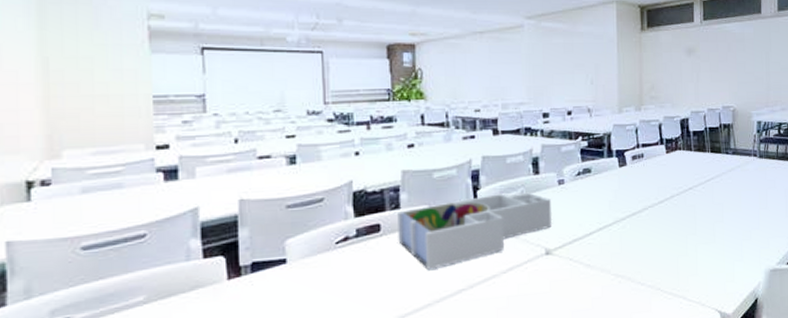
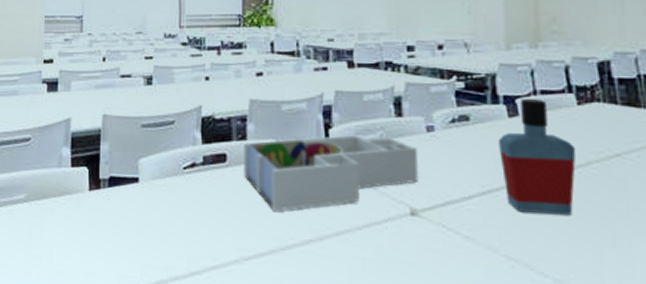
bottle: none [612,151,665,240] -> present [499,99,576,215]

